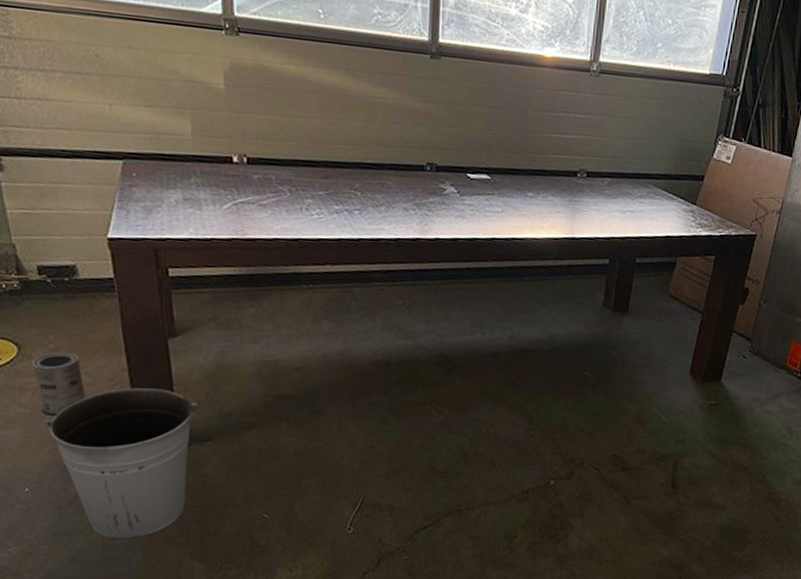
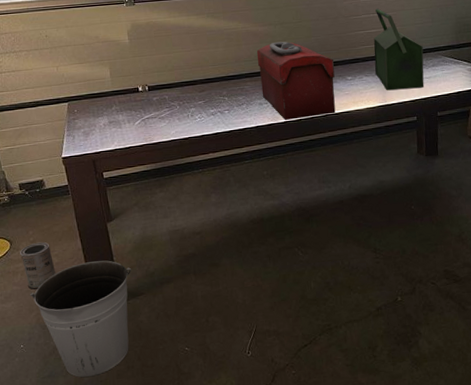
toolbox: none [408,127,513,239] -> present [256,41,336,120]
tool box: none [565,107,632,224] -> present [374,8,425,91]

